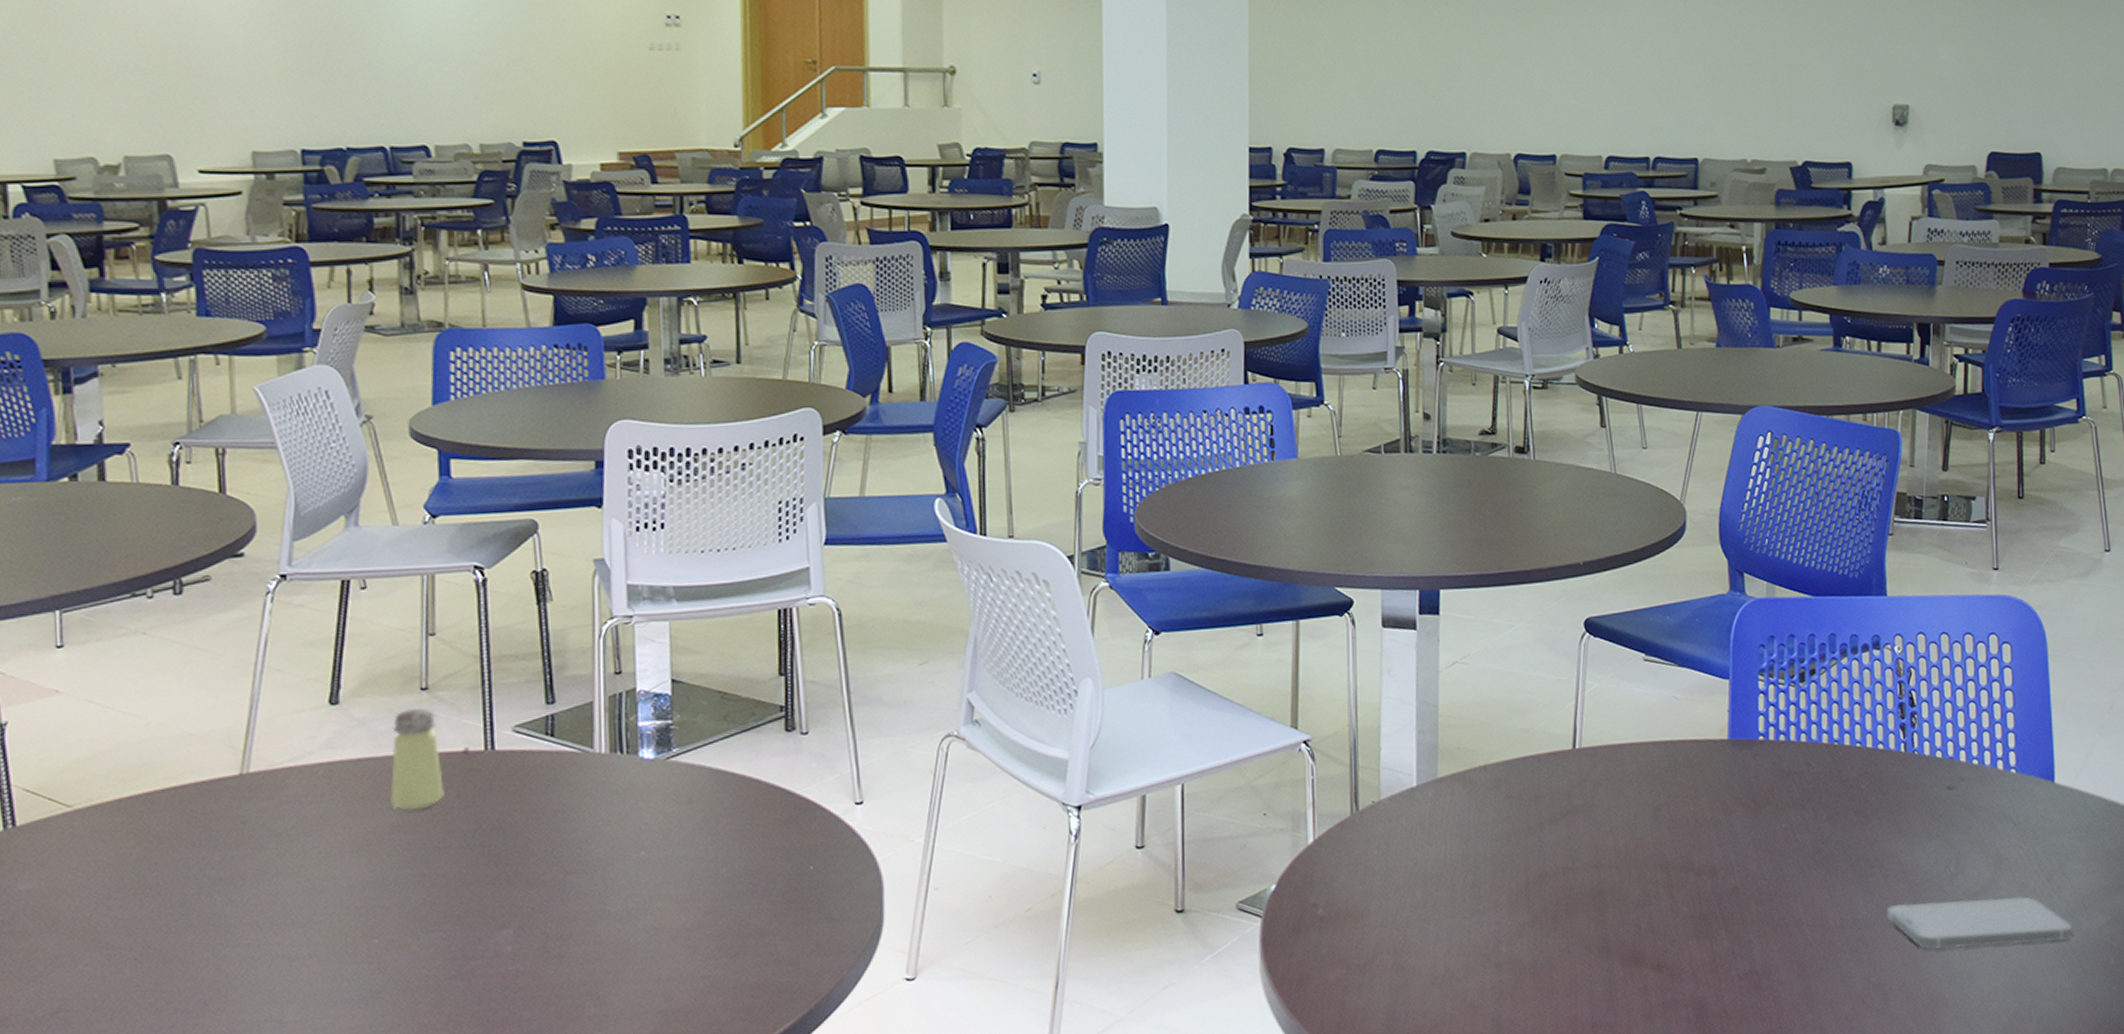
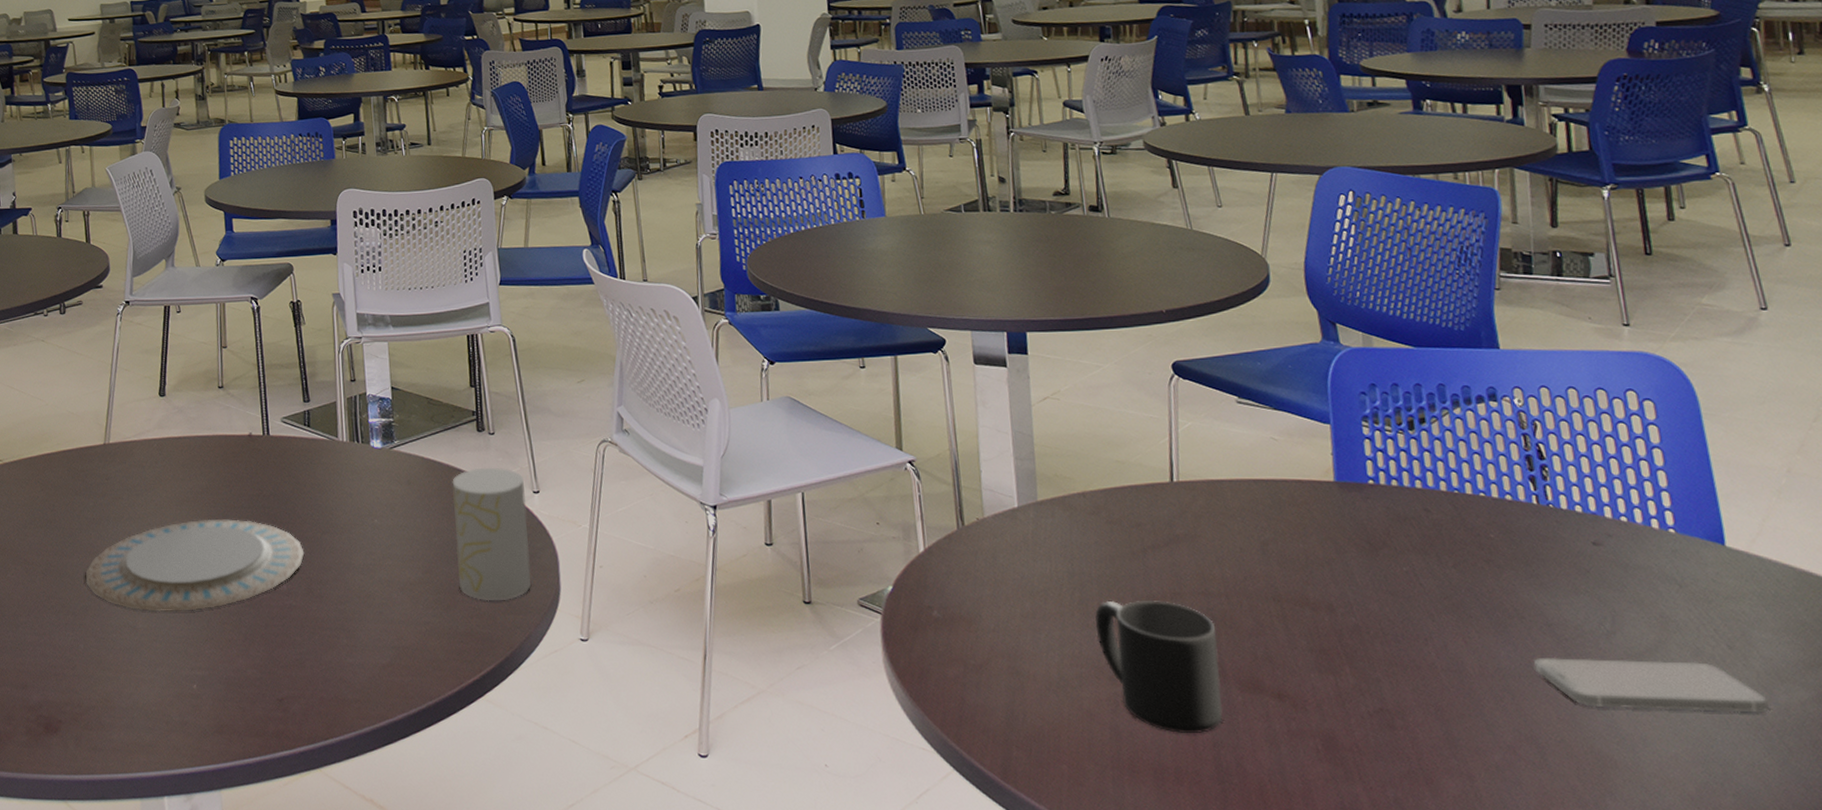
plate: none [204,864,540,998] -> present [85,519,305,613]
saltshaker: present [390,707,444,811] -> none [200,401,237,477]
cup: none [748,774,847,943] -> present [452,467,531,601]
mug: none [1486,877,1605,1017] -> present [1095,600,1223,733]

